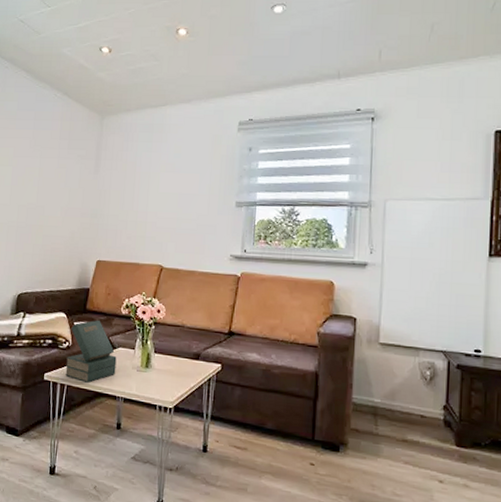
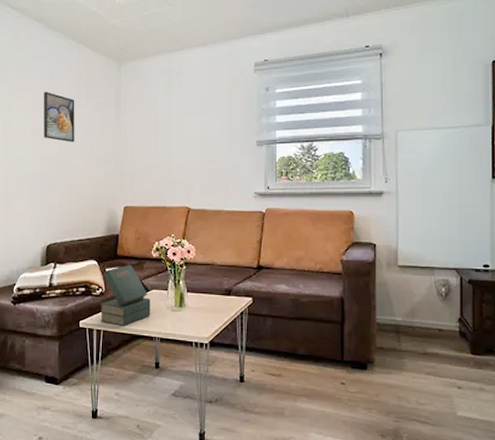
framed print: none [23,140,56,193] -> present [44,91,75,143]

